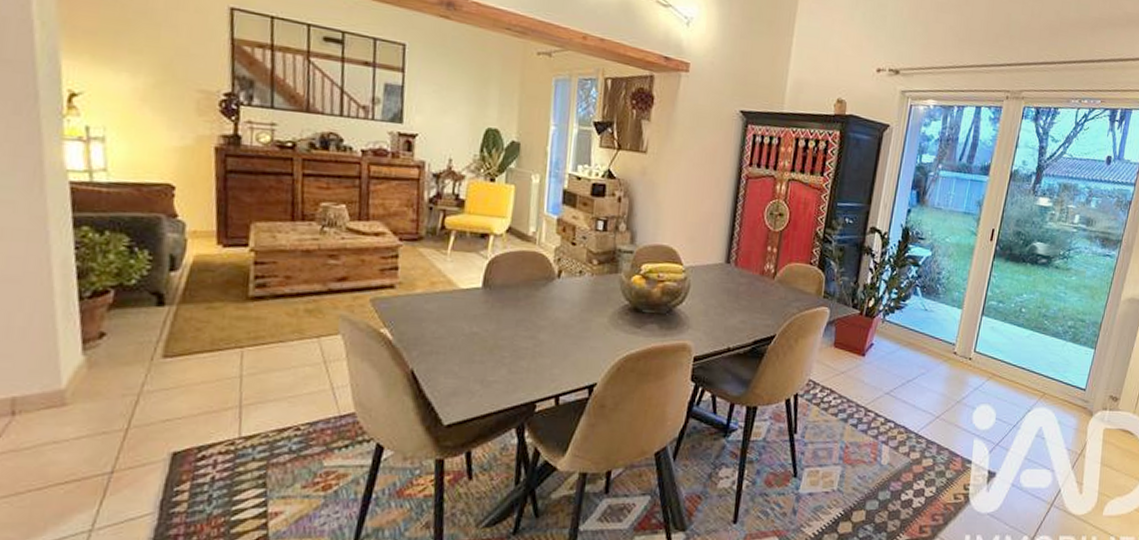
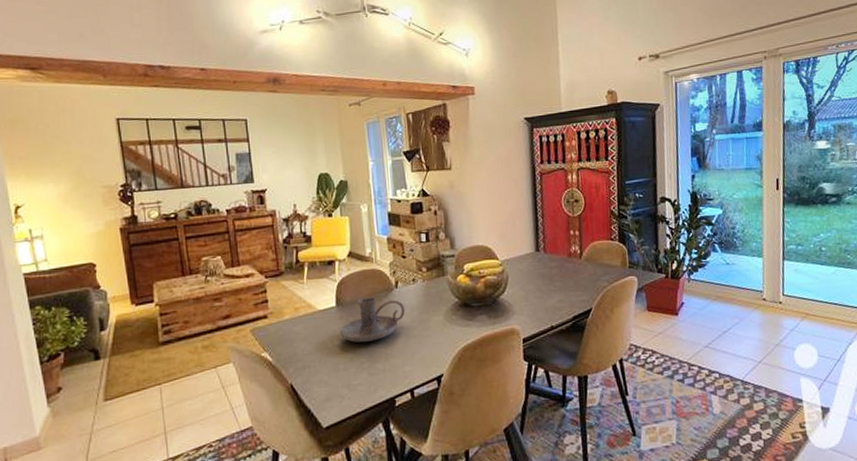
candle holder: none [481,282,564,335] -> present [339,297,405,343]

